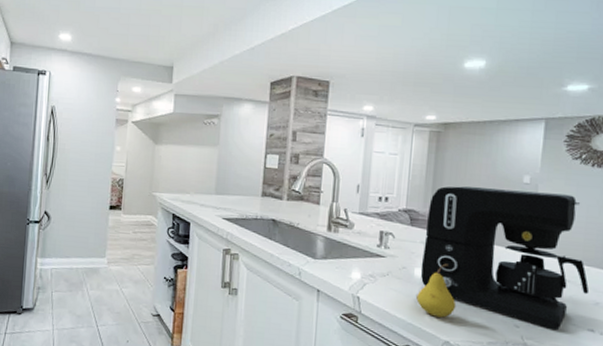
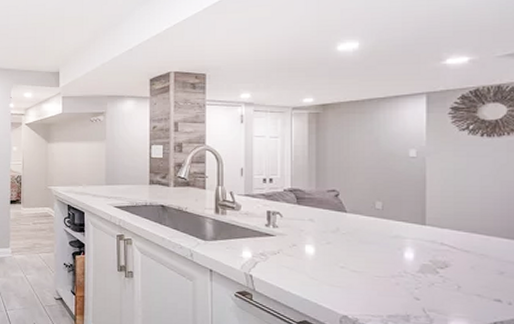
fruit: present [416,263,456,318] -> none [310,239,351,293]
coffee maker: present [420,186,590,331] -> none [311,163,492,302]

